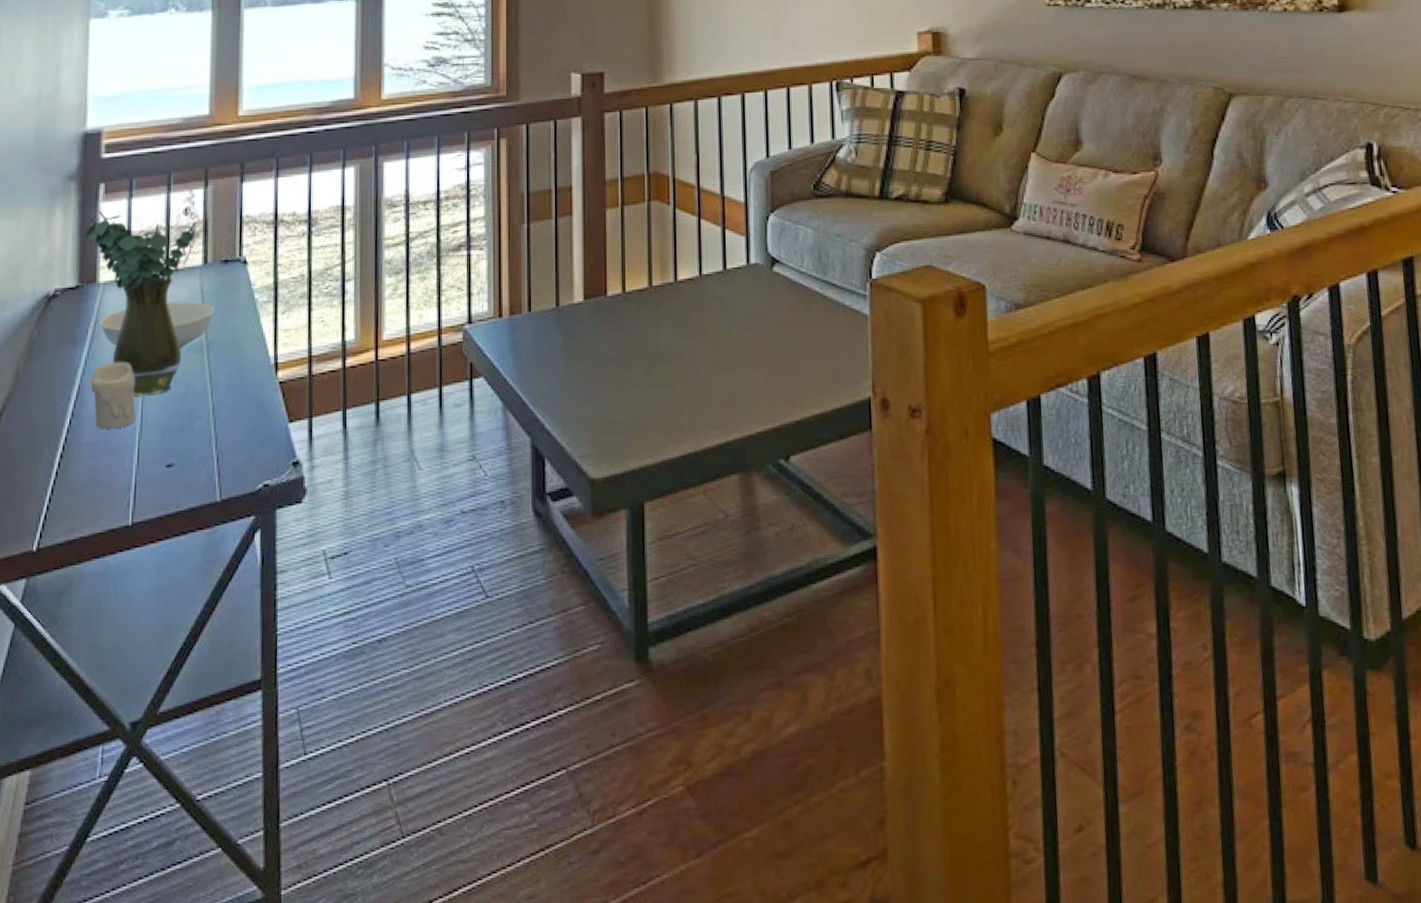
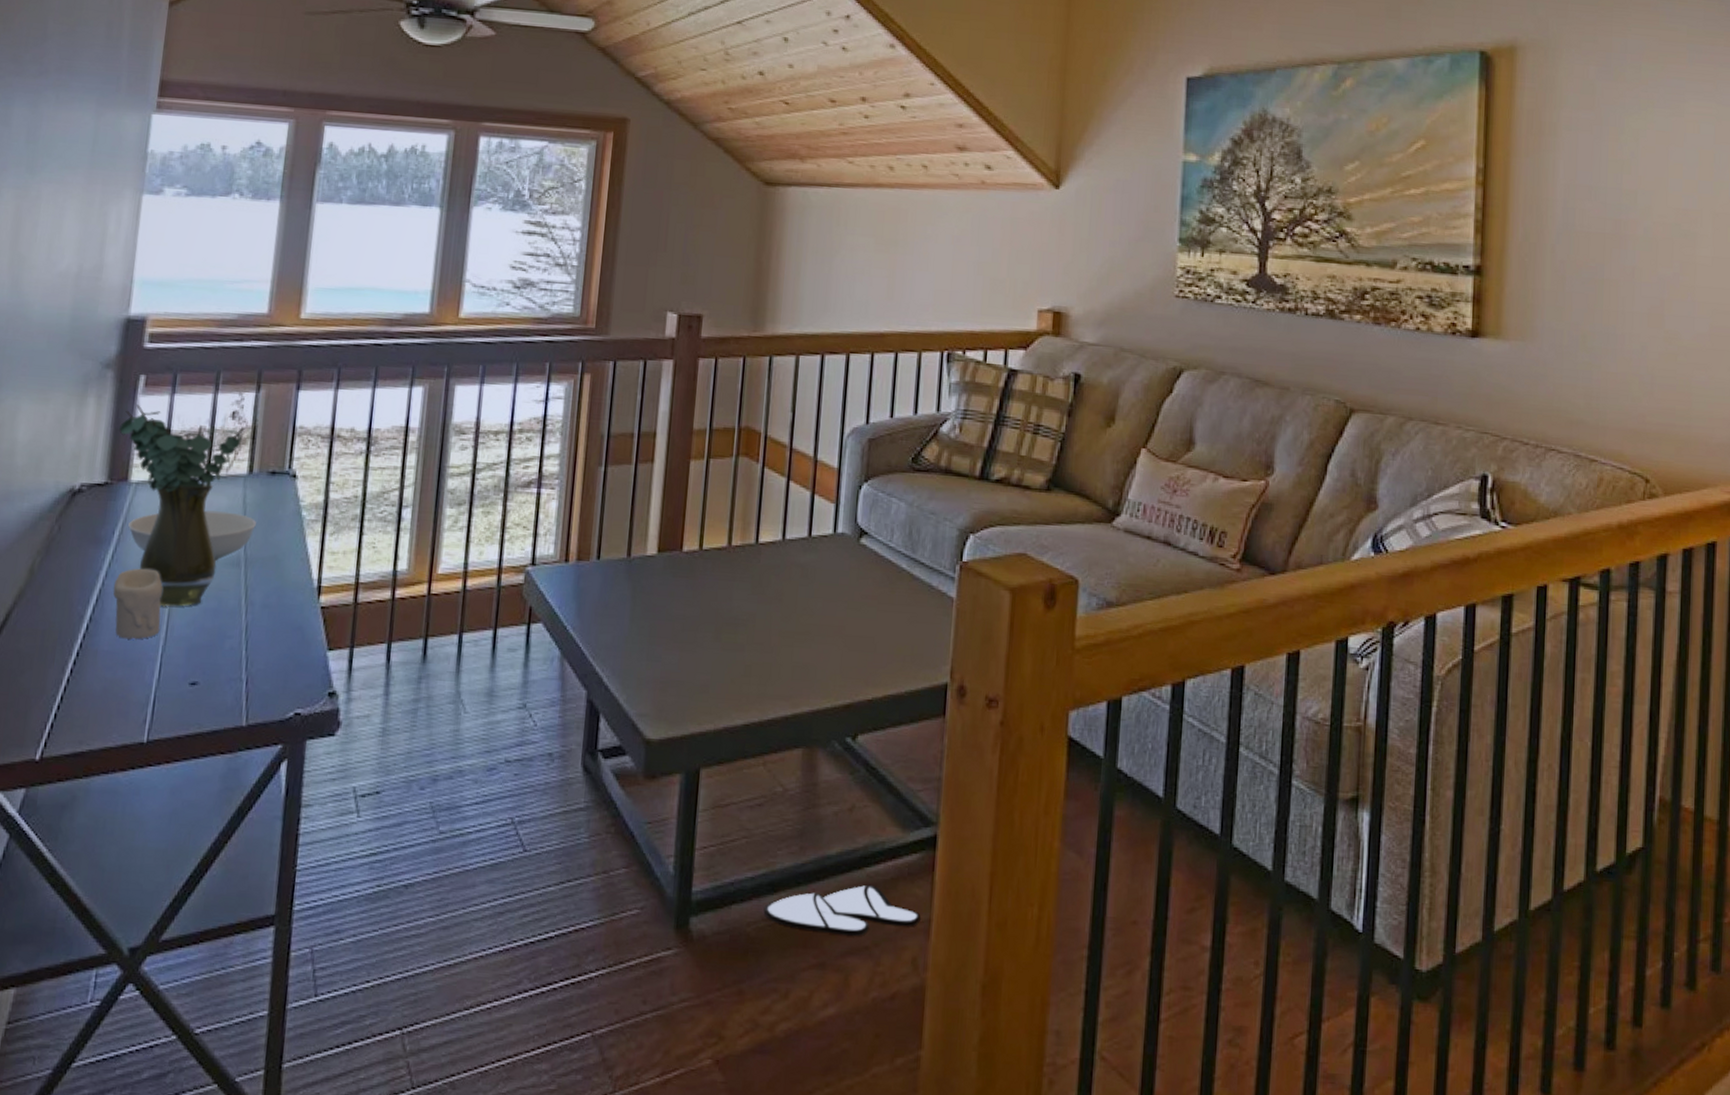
slippers: none [718,601,870,653] -> present [763,884,921,936]

